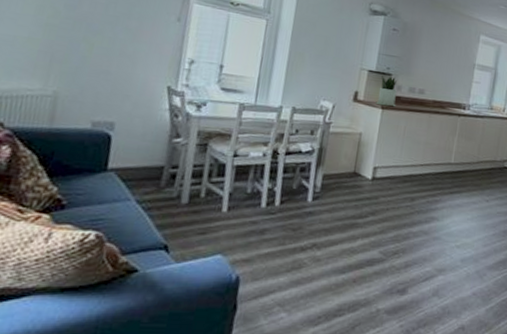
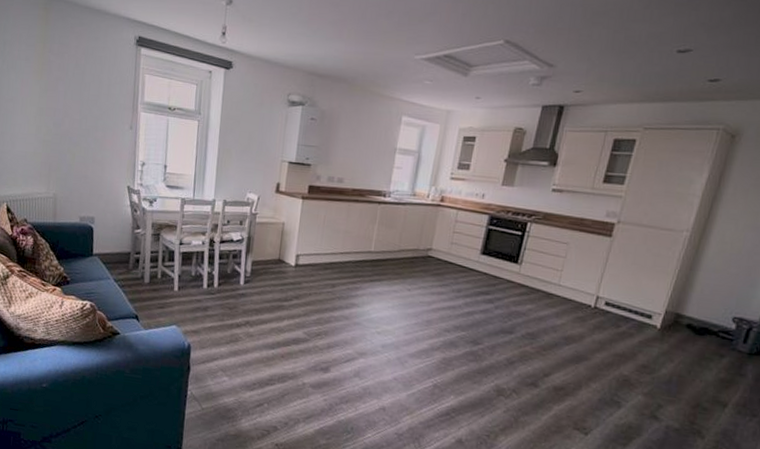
planter: present [375,76,397,108] -> none [296,167,316,198]

